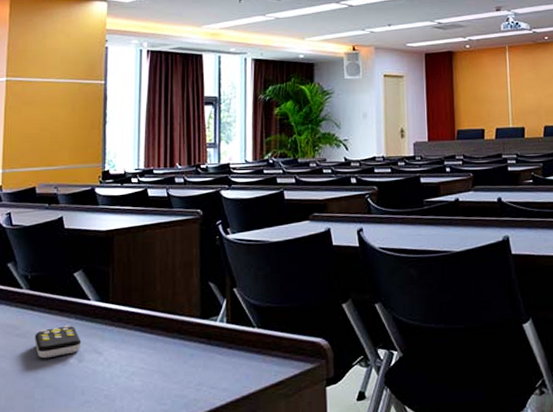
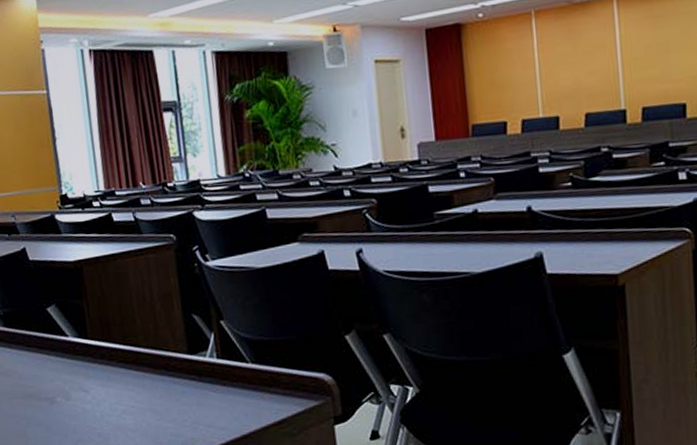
remote control: present [34,324,81,359] -> none [17,362,67,397]

